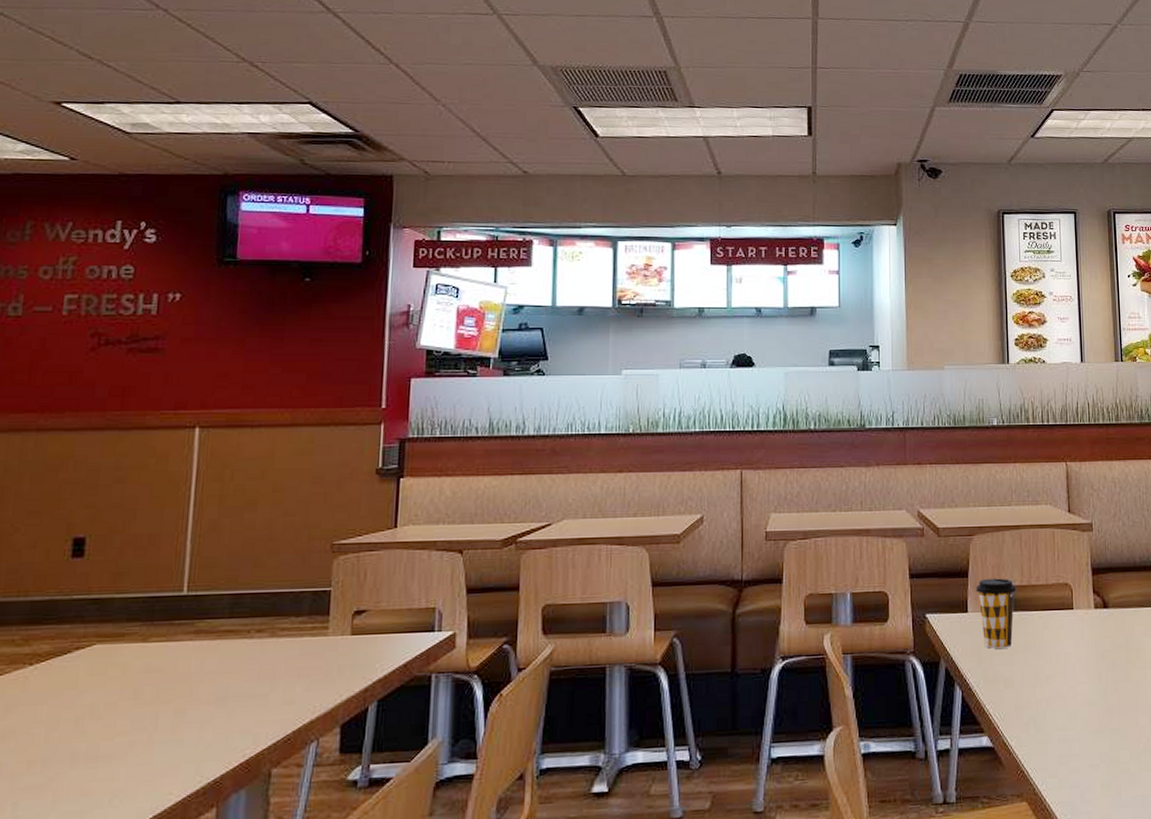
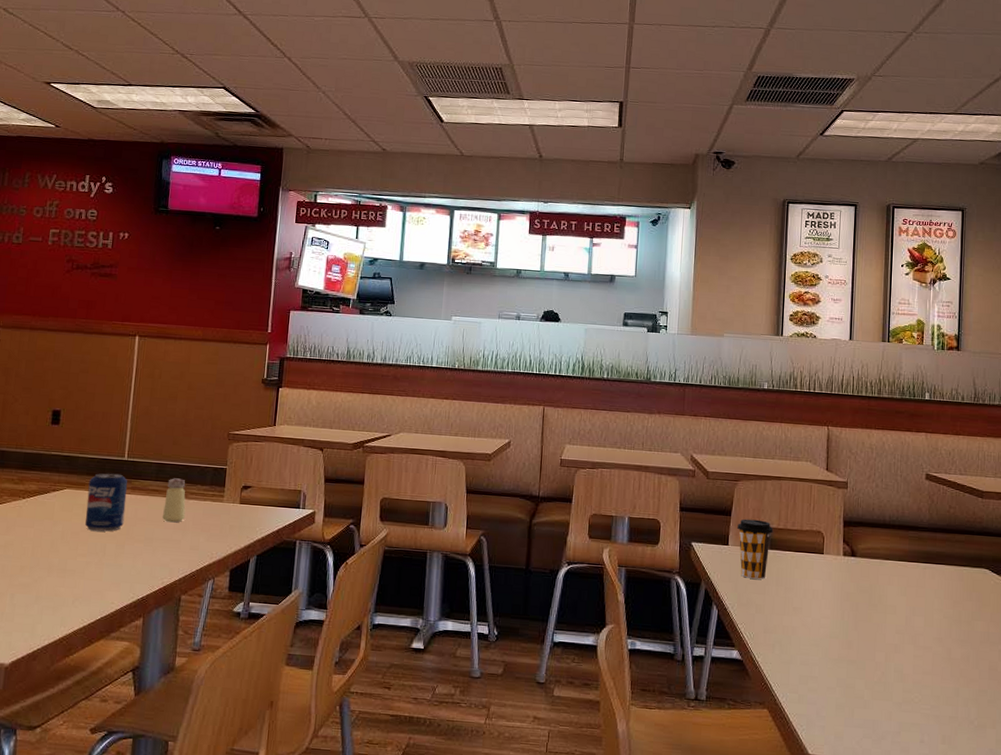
beverage can: none [126,614,189,697] -> present [85,472,128,532]
saltshaker: none [241,611,274,672] -> present [162,478,186,523]

